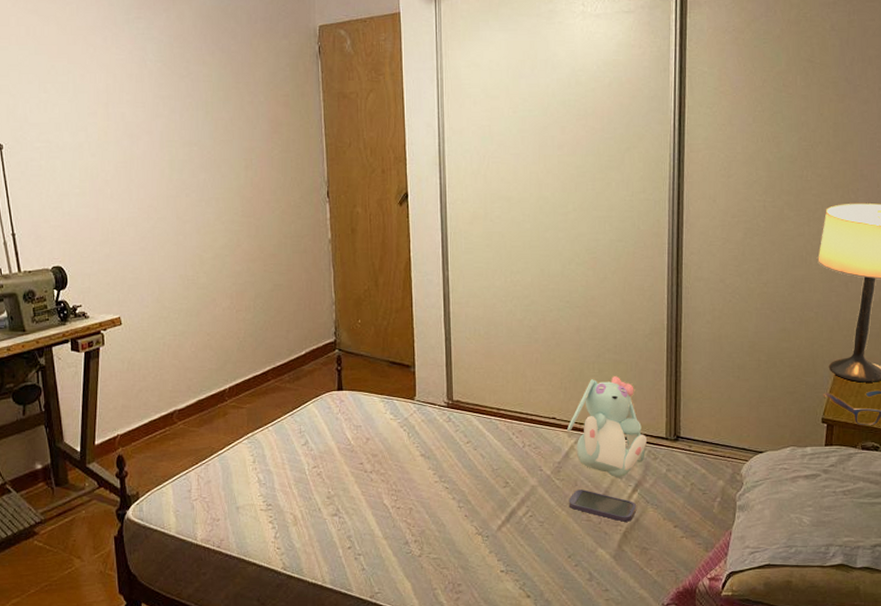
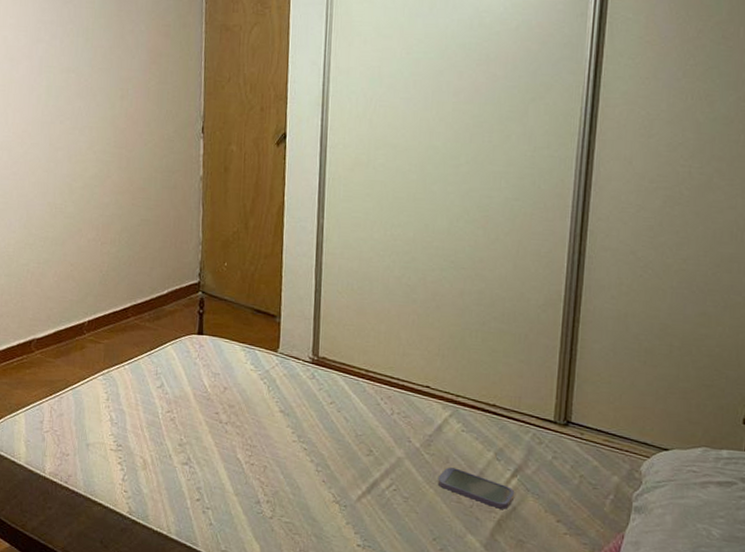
stuffed animal: present [567,375,648,478] -> none [442,347,533,460]

